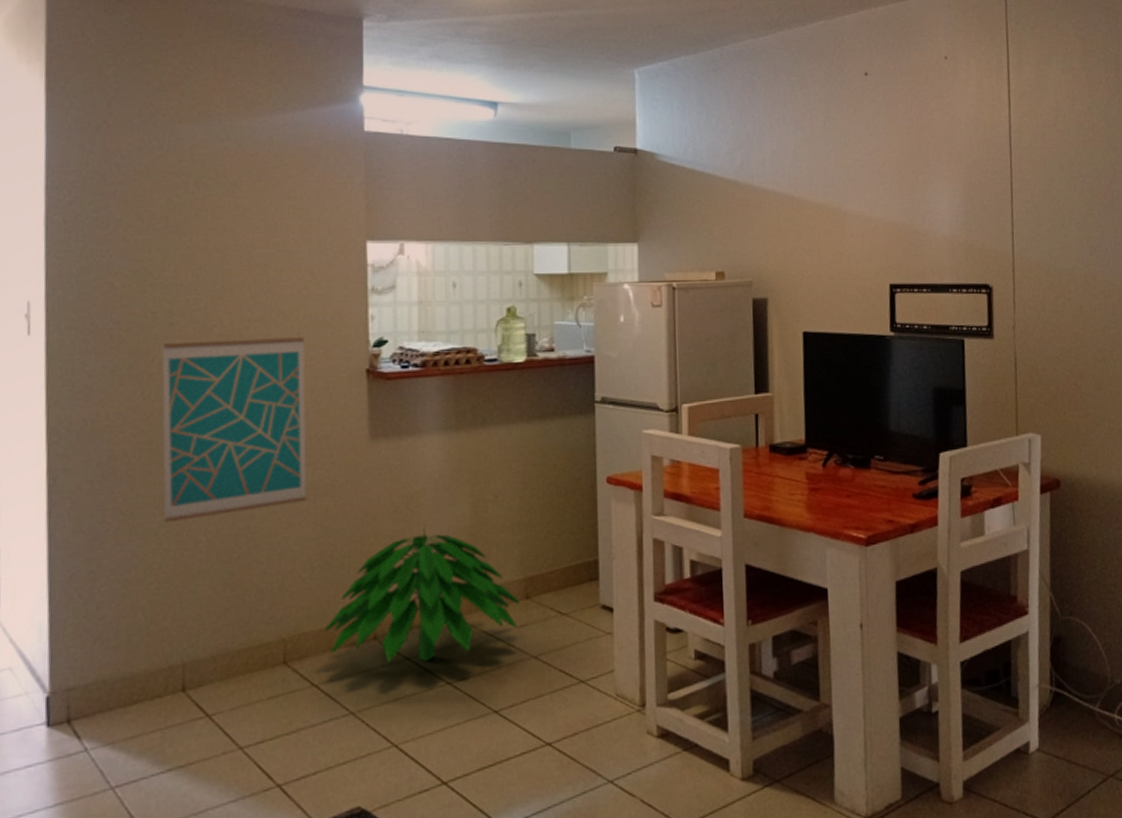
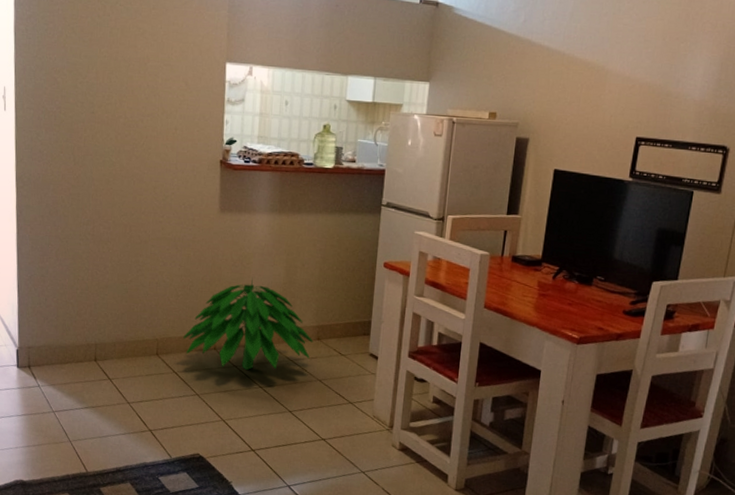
wall art: present [161,337,307,523] -> none [86,126,180,251]

